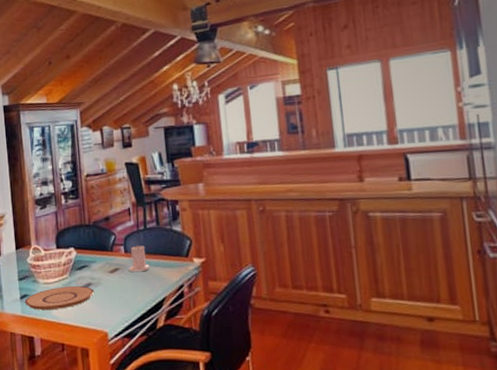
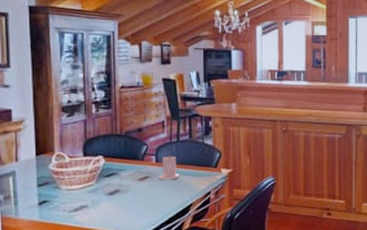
plate: present [25,285,95,310] -> none [44,192,122,216]

